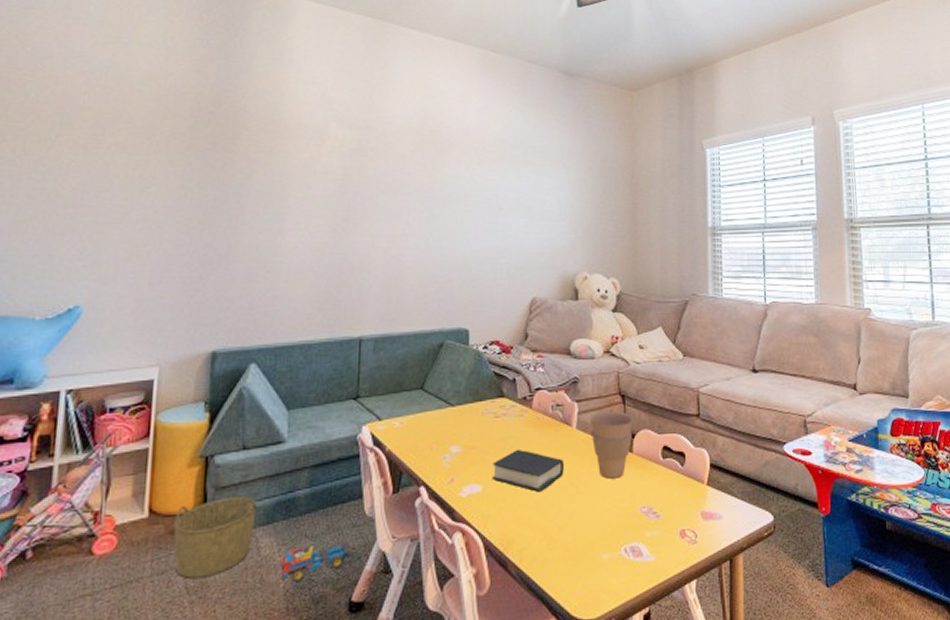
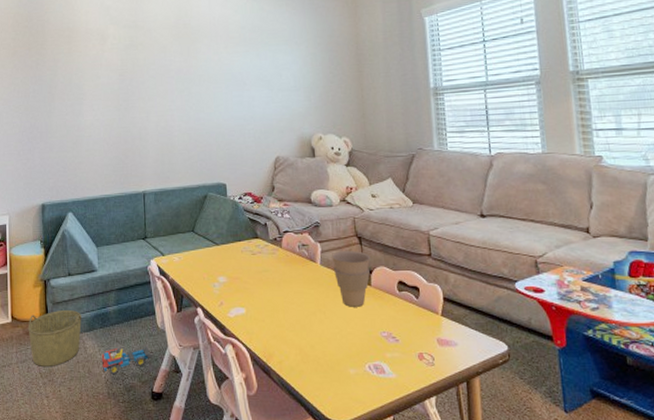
book: present [492,449,564,492] -> none [253,280,312,316]

